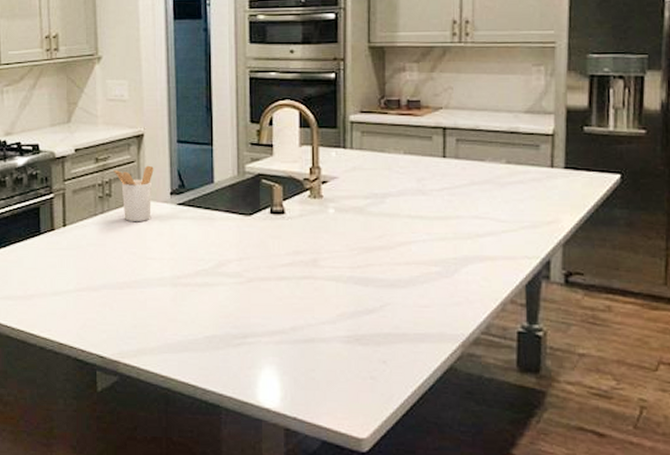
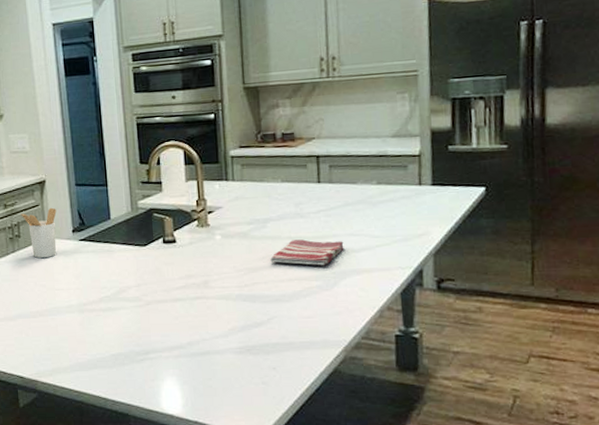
dish towel: none [387,219,468,250] -> present [270,239,344,266]

